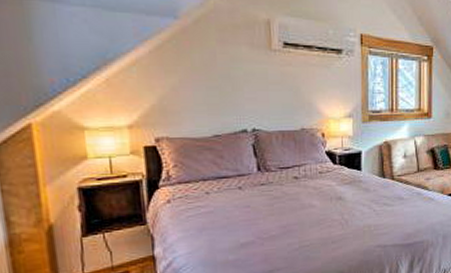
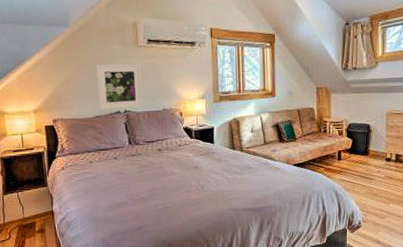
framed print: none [216,70,276,129] -> present [96,64,143,111]

